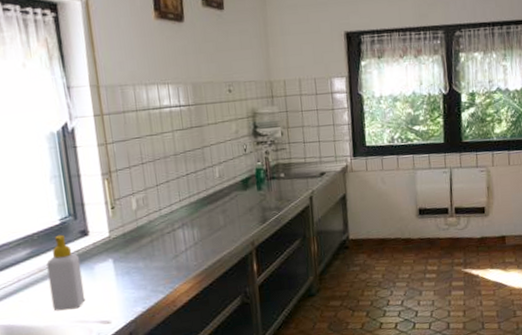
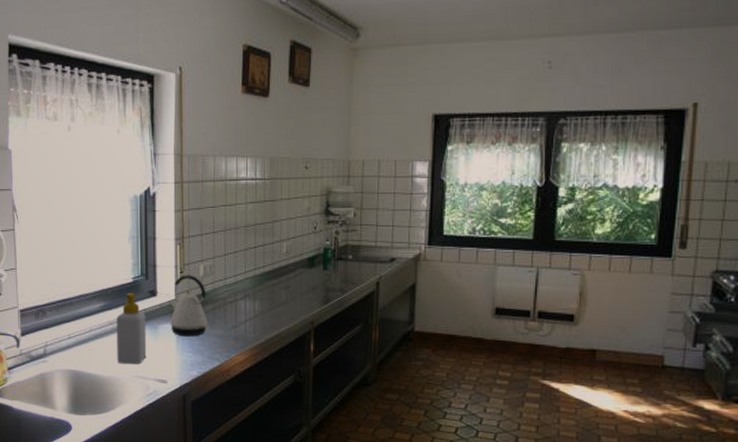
kettle: none [102,209,148,274] -> present [169,275,208,337]

